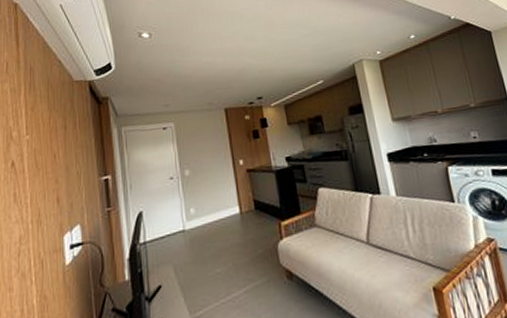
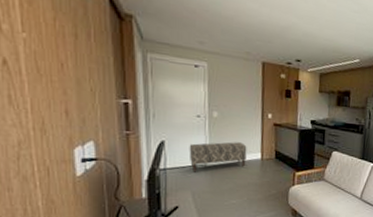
bench: none [165,198,225,242] -> present [189,142,247,172]

